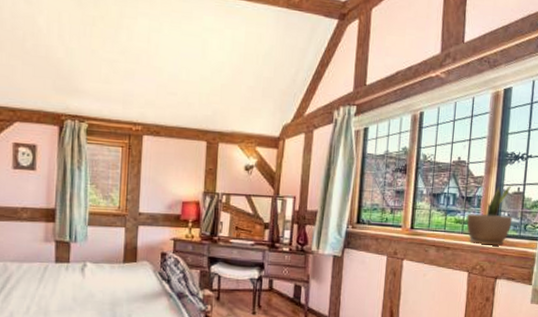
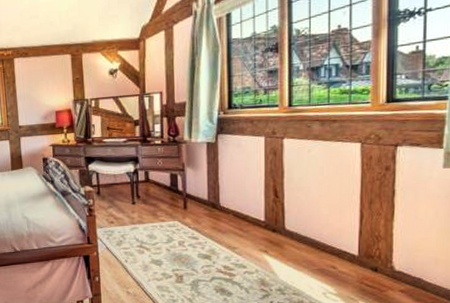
potted plant: present [466,185,513,246] -> none [354,44,412,113]

